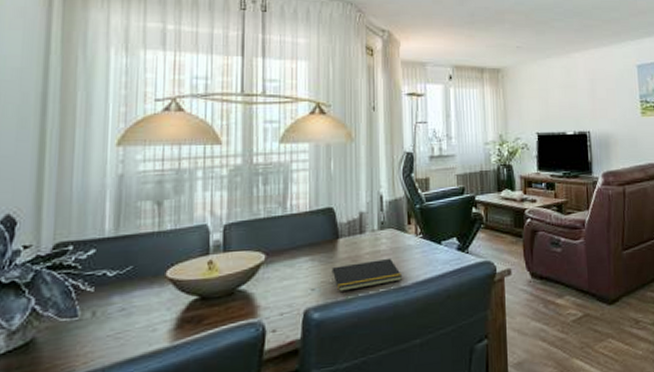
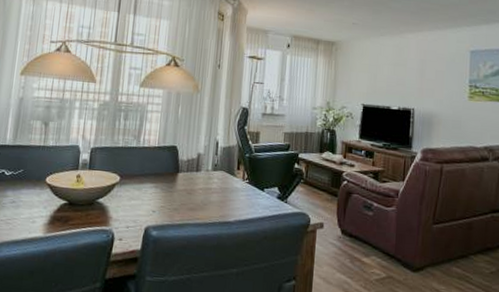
notepad: present [331,258,403,291] -> none [170,195,228,218]

